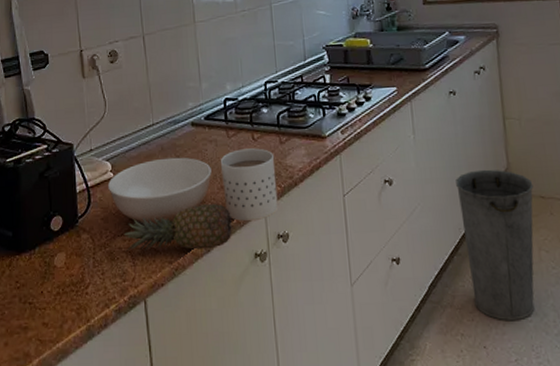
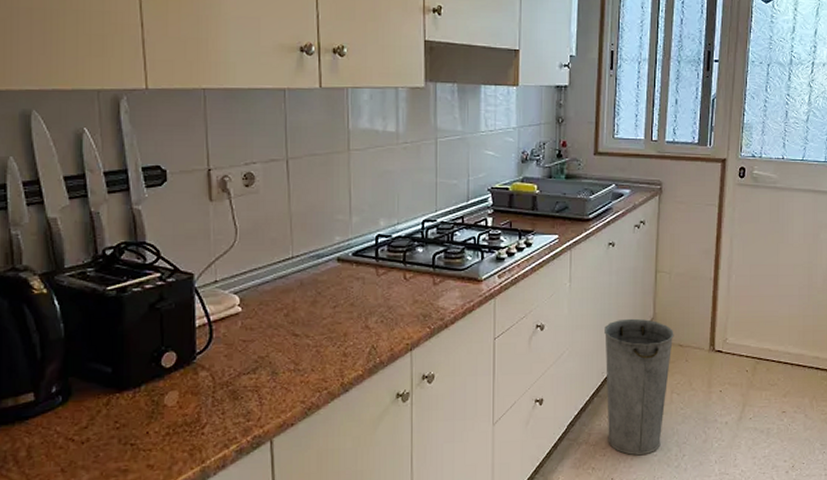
bowl: present [107,157,212,225] -> none [233,293,356,364]
fruit: present [124,203,234,252] -> none [251,342,376,391]
mug: present [220,148,279,222] -> none [366,288,426,362]

